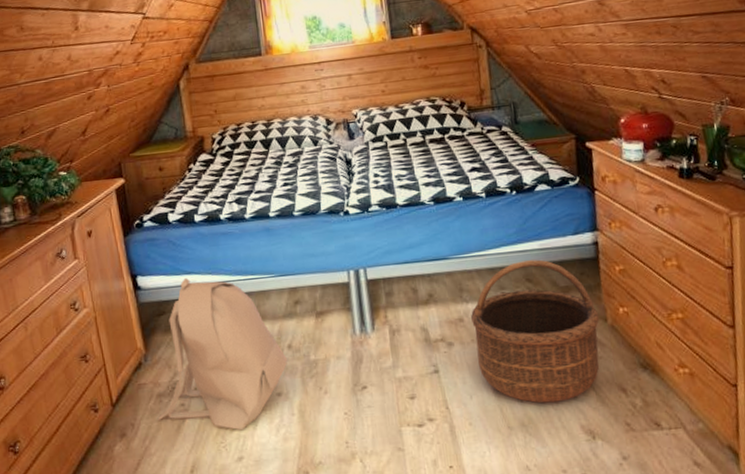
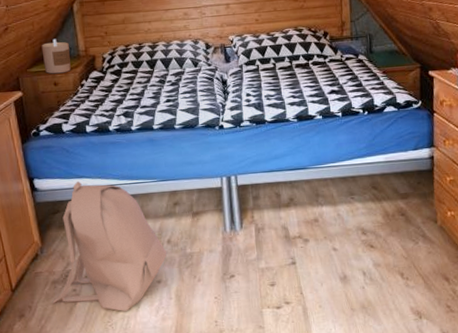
candle: none [145,119,177,158] -> present [41,38,71,74]
basket: present [470,259,600,403] -> none [324,170,431,290]

